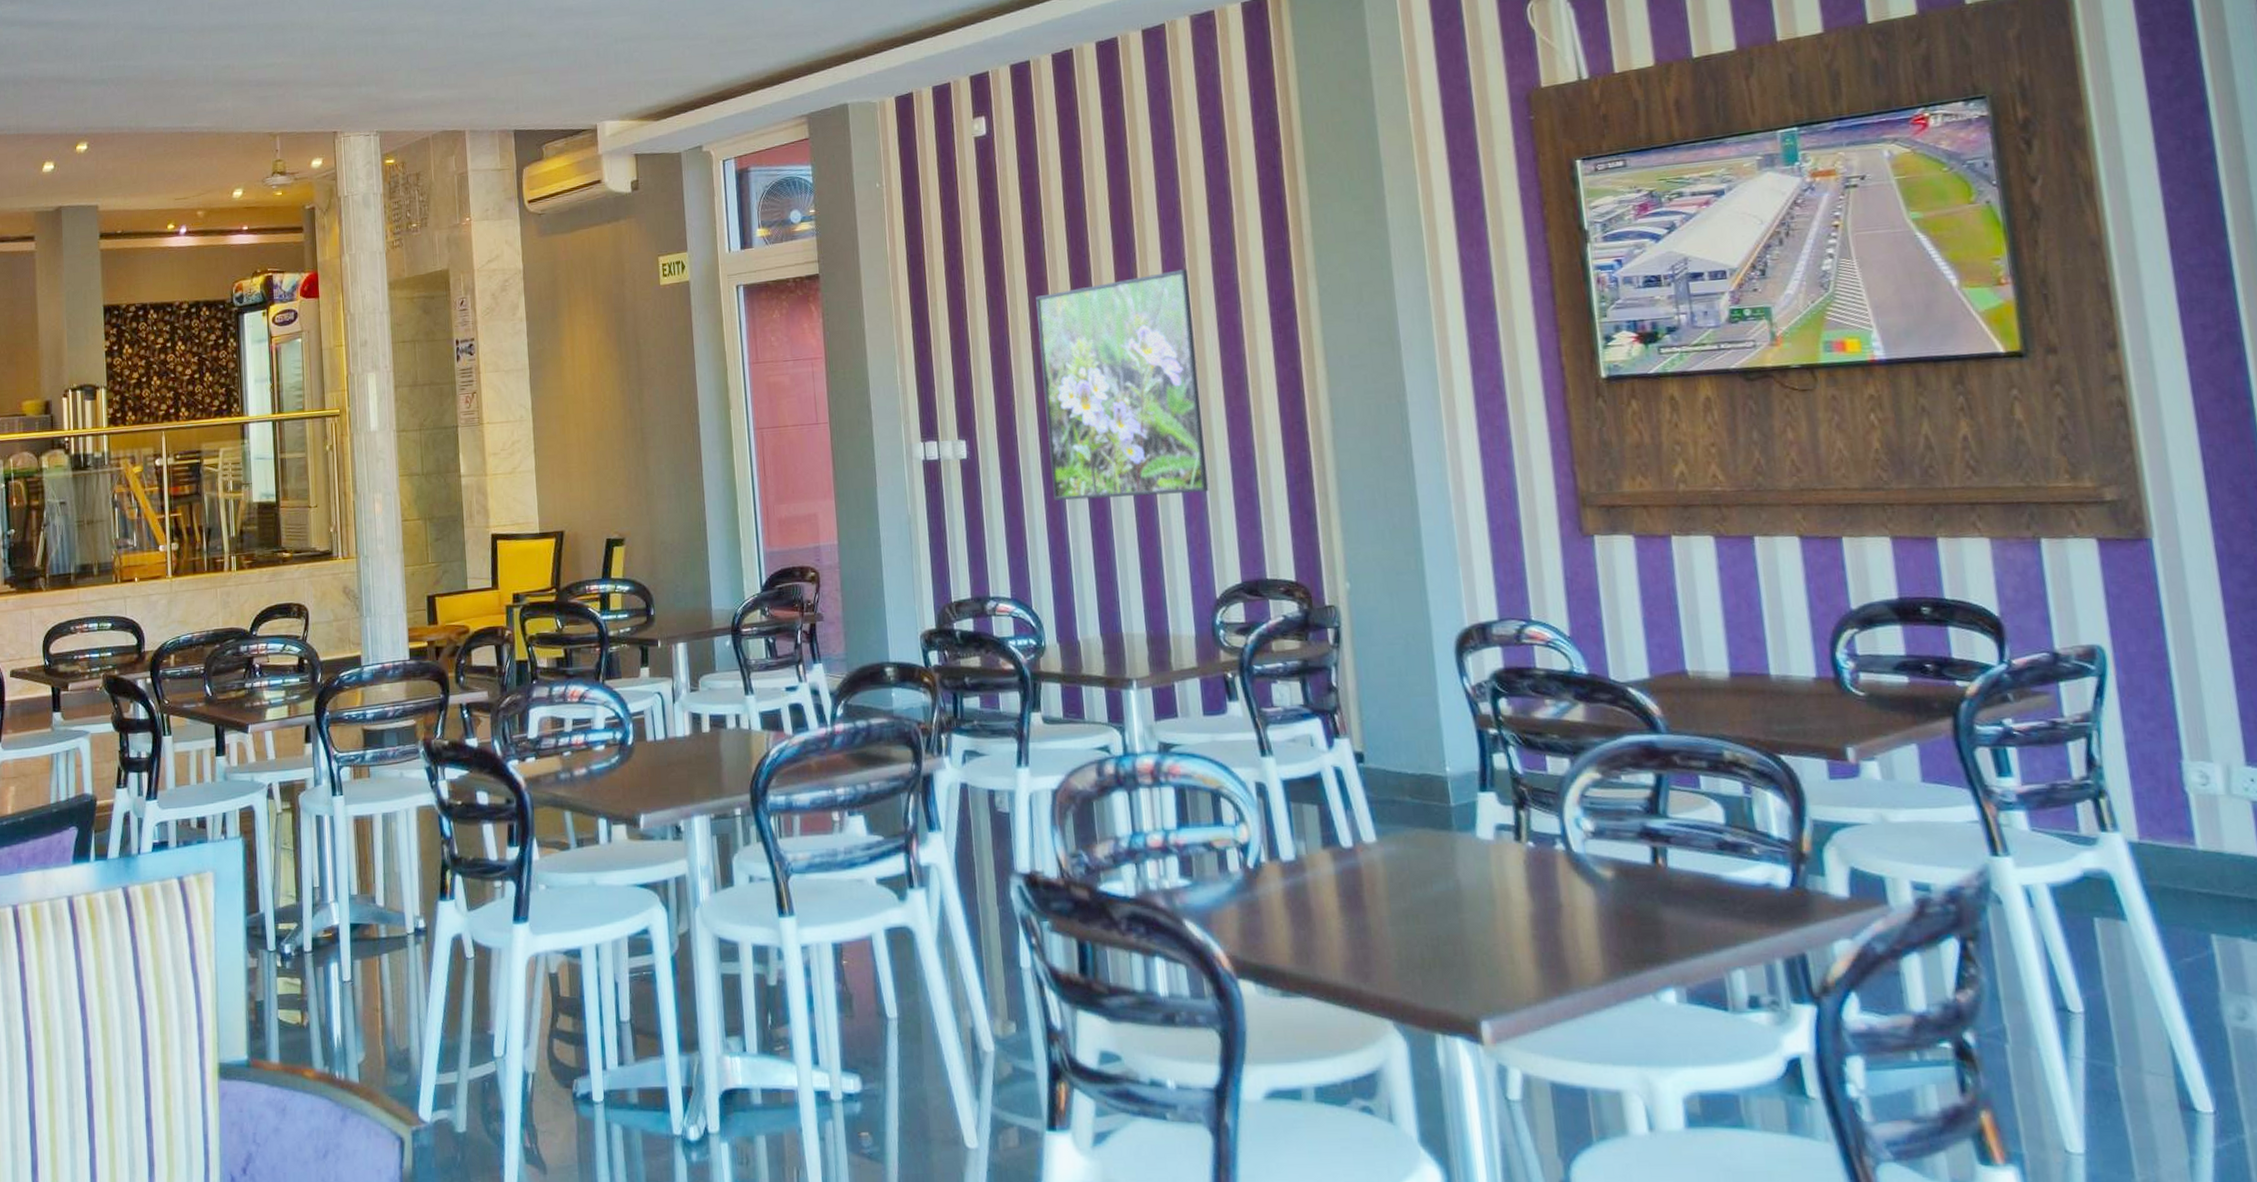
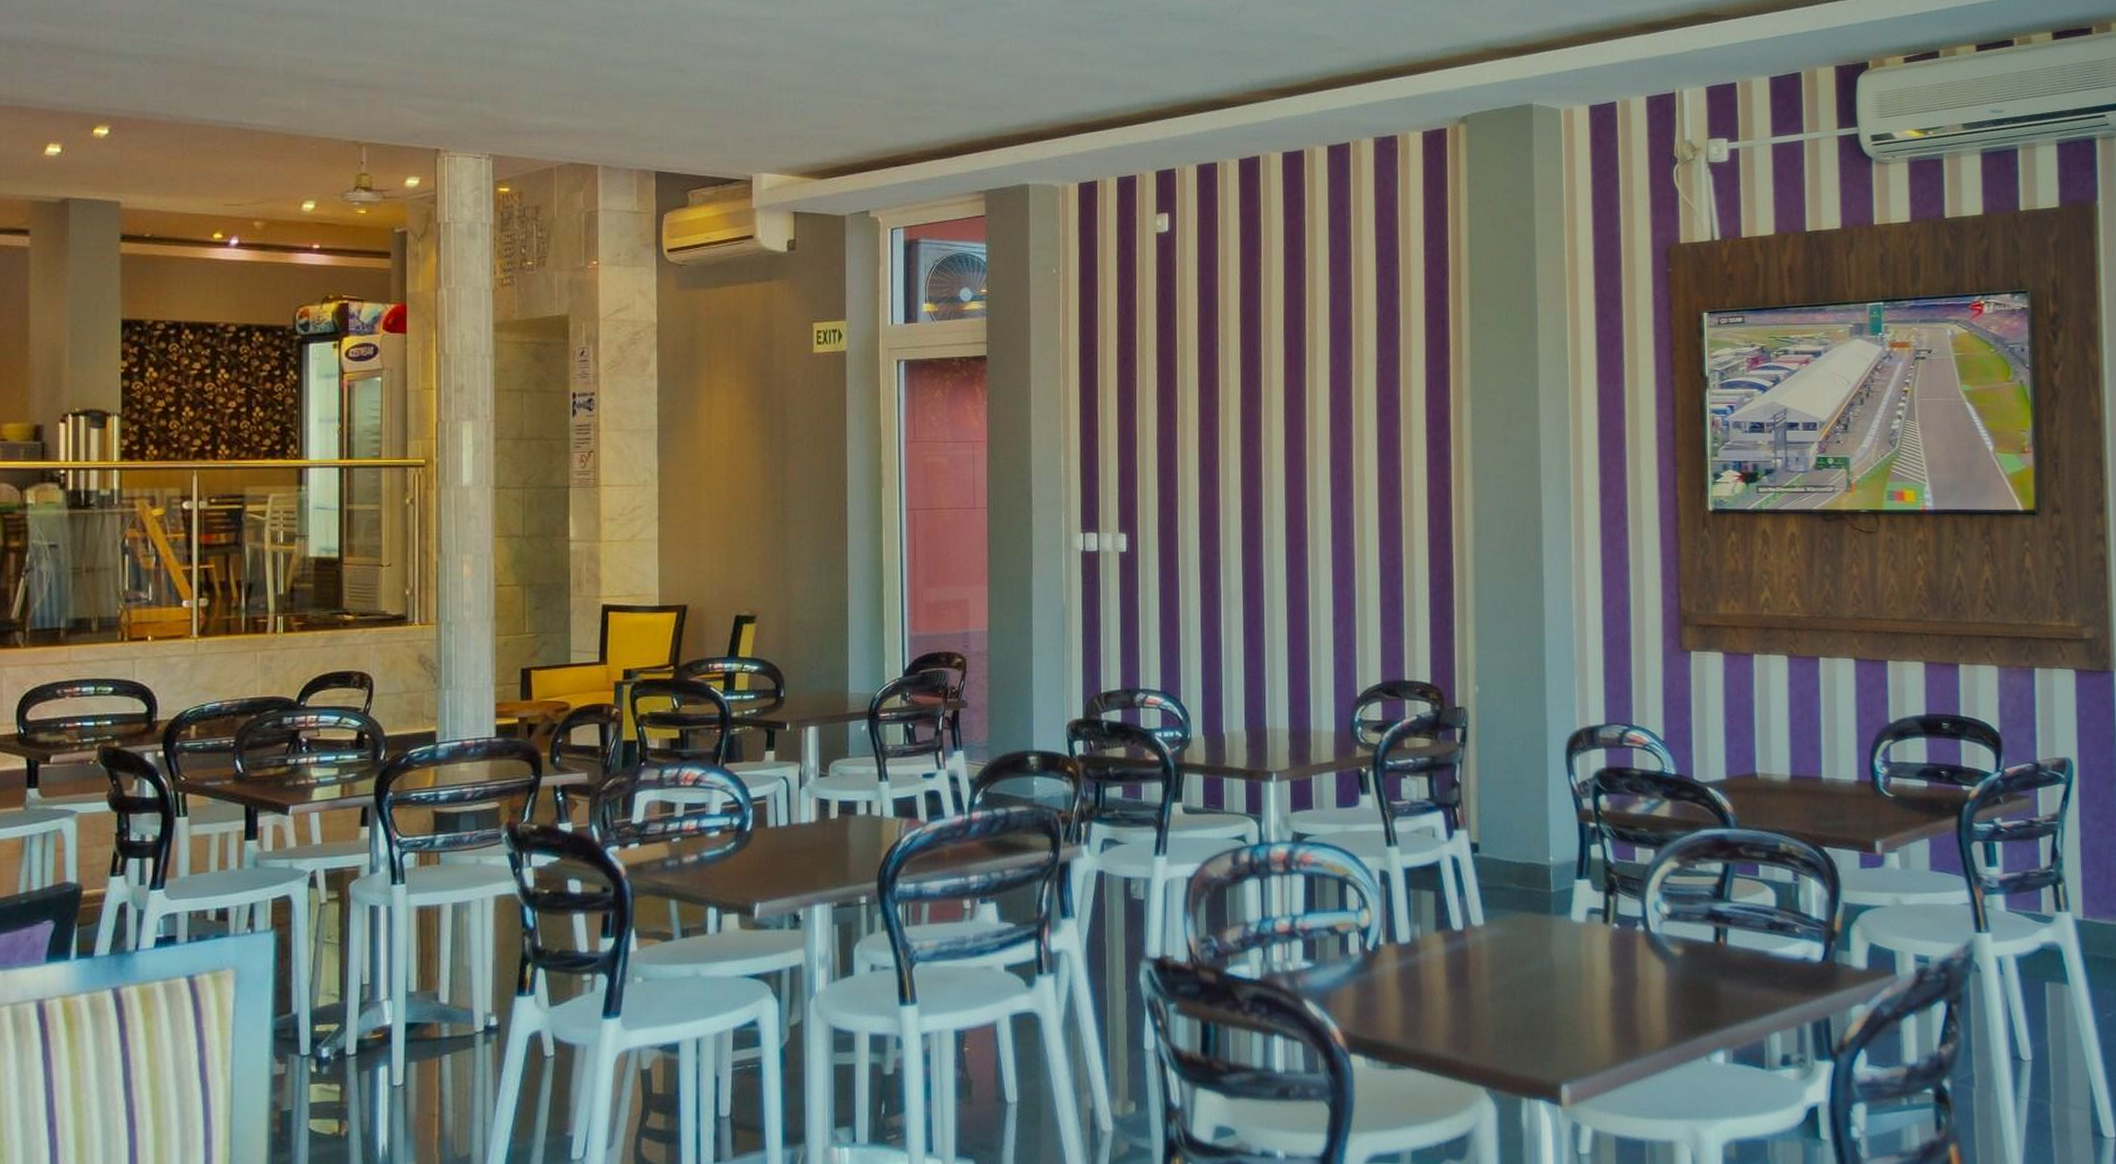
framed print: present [1036,269,1209,501] -> none [1206,382,1359,598]

